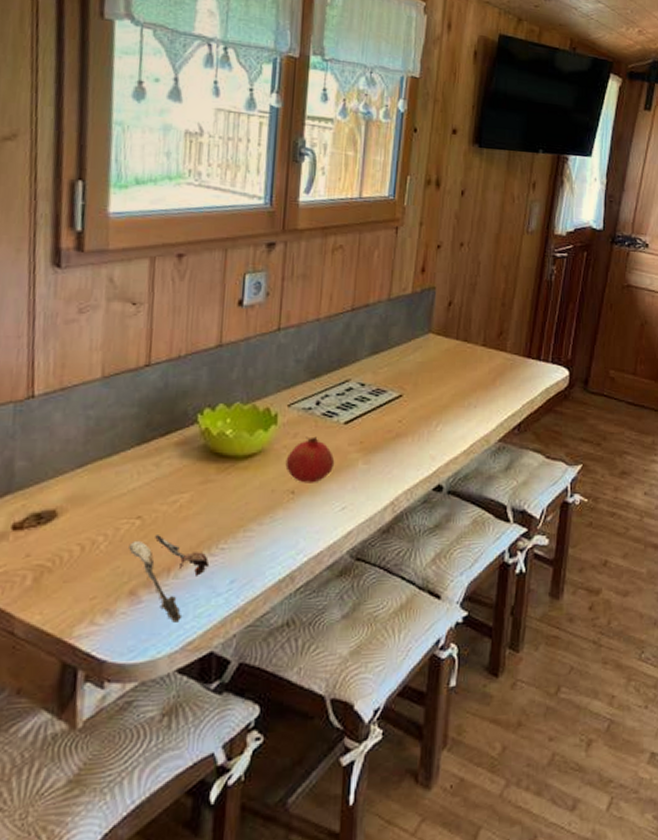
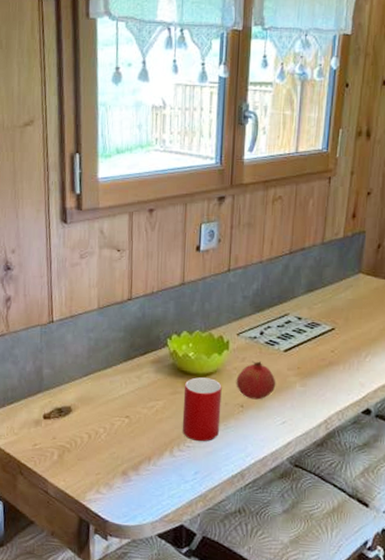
spoon: present [129,535,210,622] -> none [121,431,179,499]
cup: none [214,460,268,542] -> present [182,377,222,442]

